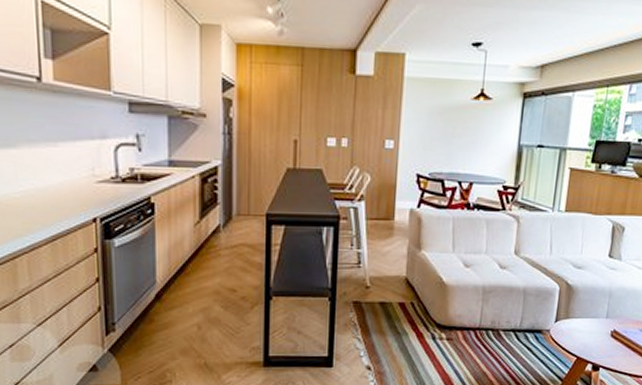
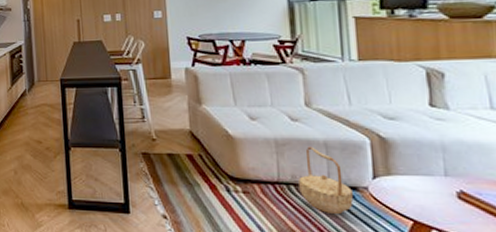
basket: none [495,293,538,356] -> present [298,146,354,215]

